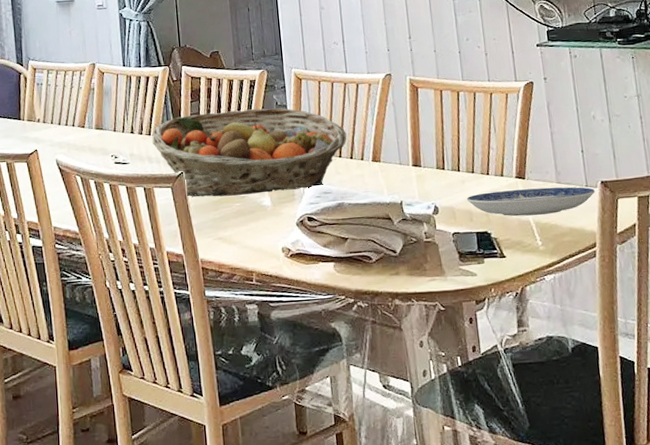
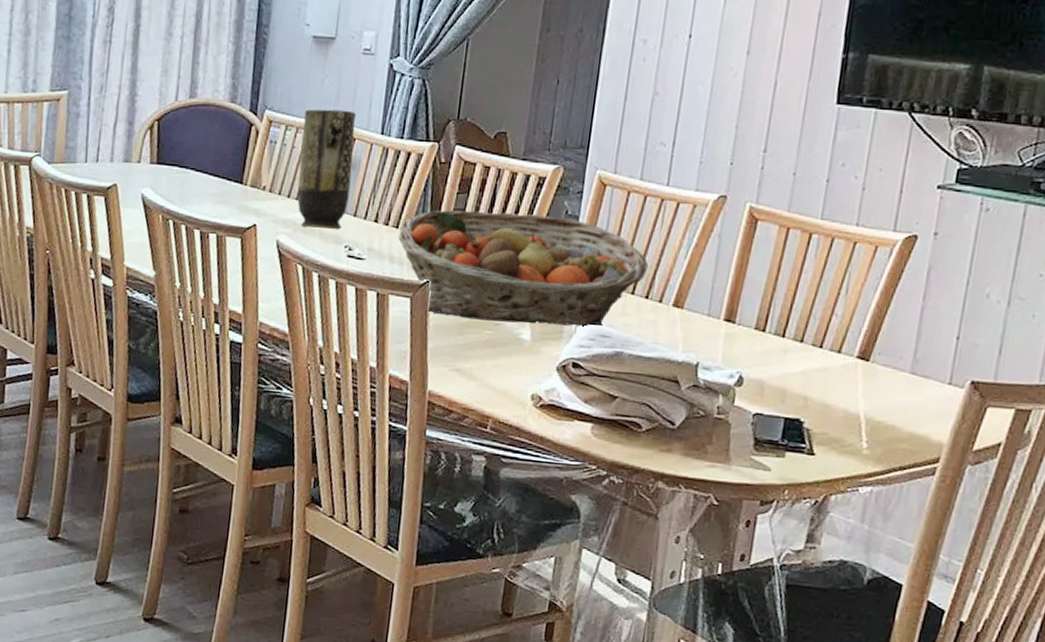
vase: none [60,52,108,147] -> present [297,109,357,230]
plate: present [466,187,595,217] -> none [783,370,960,412]

